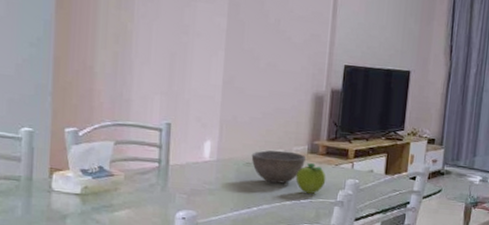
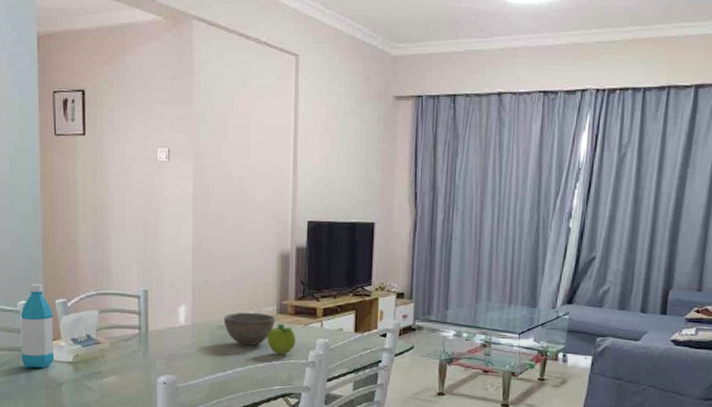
water bottle: none [20,110,62,199] -> present [20,284,55,368]

